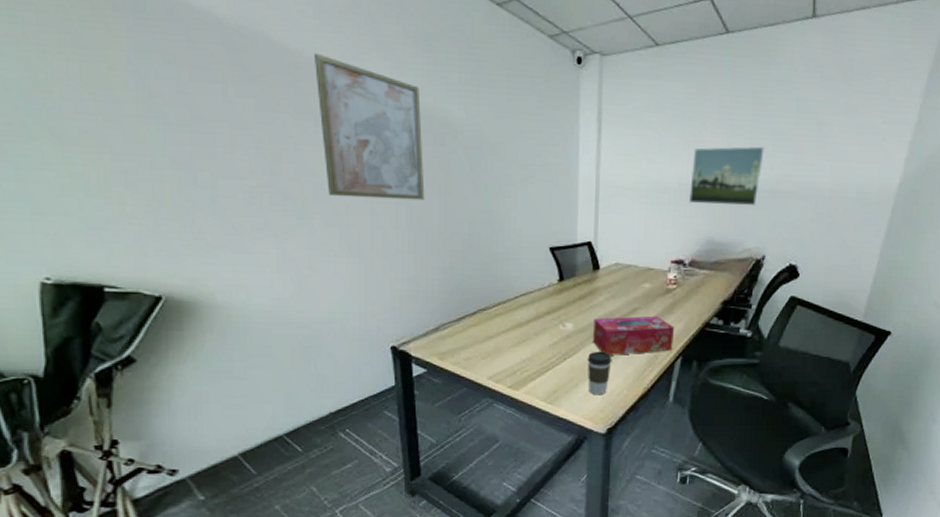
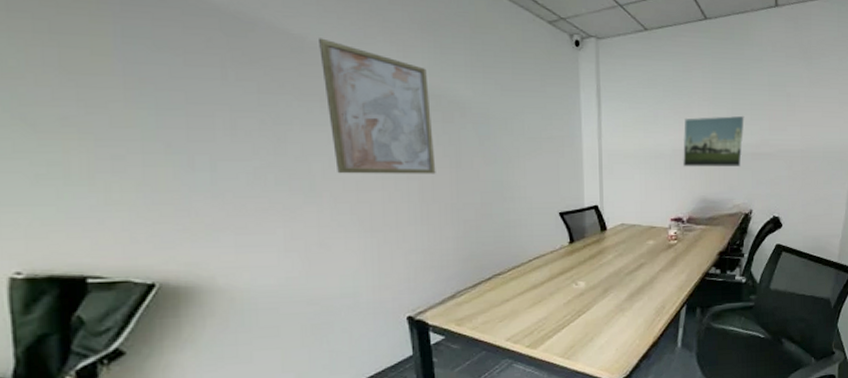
coffee cup: present [587,351,612,395] -> none [600,305,624,347]
tissue box: present [593,315,675,355] -> none [604,269,679,309]

